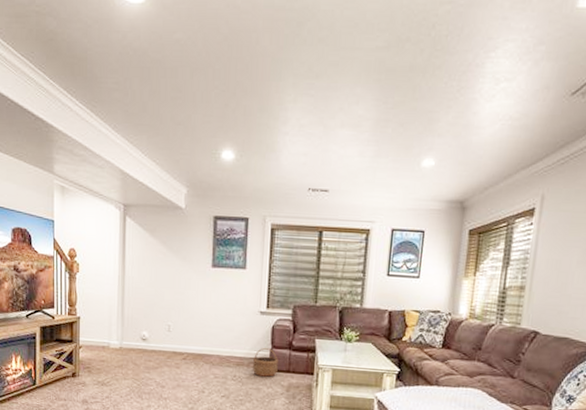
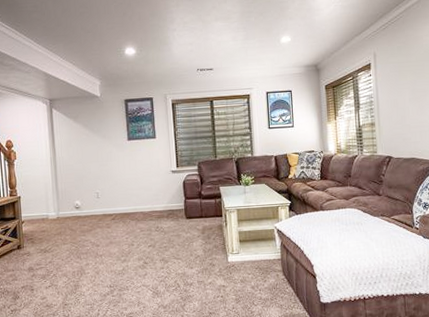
wicker basket: present [252,347,278,377] -> none [170,199,192,224]

